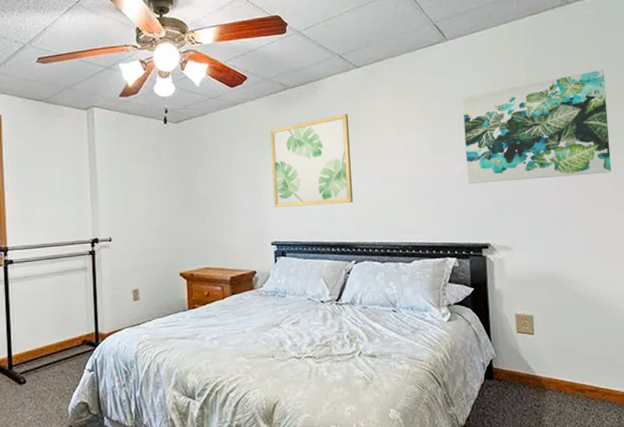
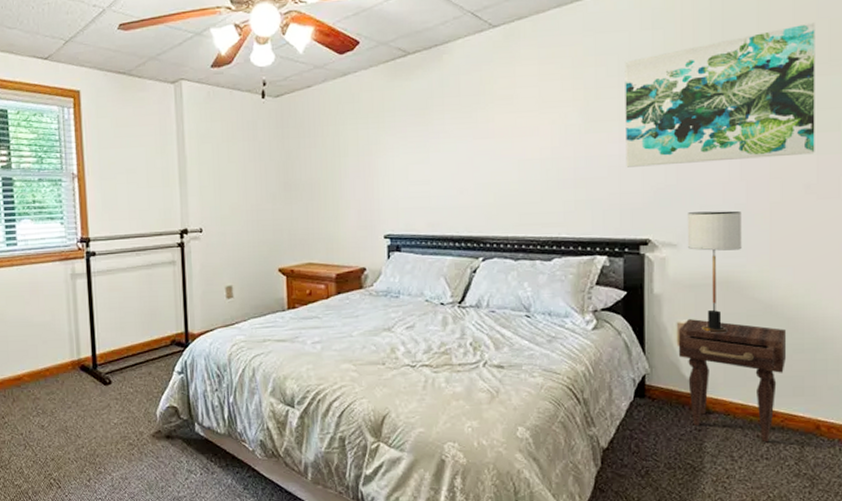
wall art: present [270,114,354,207] -> none [386,84,484,195]
nightstand: none [516,310,602,415] -> present [678,319,786,443]
table lamp: none [518,219,562,322] -> present [688,211,742,333]

